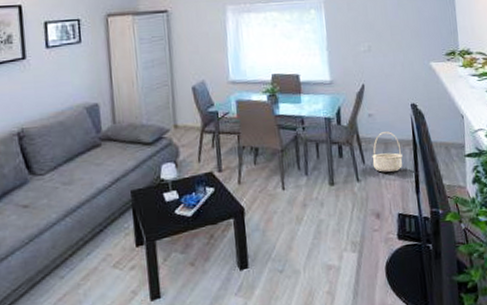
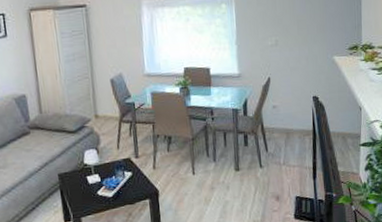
basket: present [372,131,403,172] -> none [274,122,303,160]

